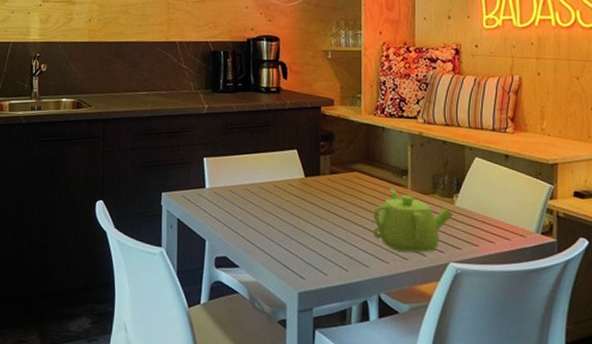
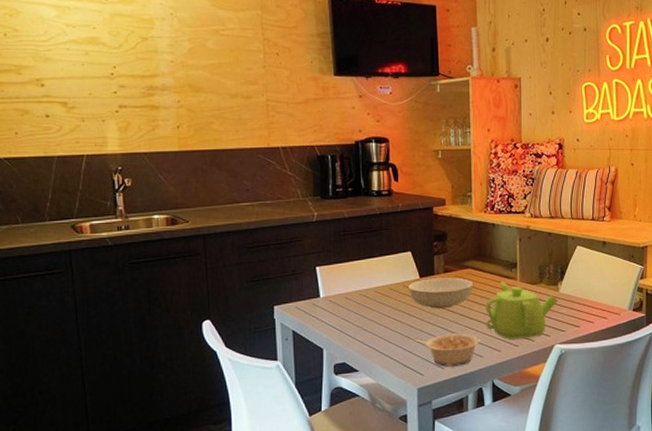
serving bowl: none [293,178,360,211] -> present [408,277,473,309]
legume: none [296,238,366,274] -> present [414,333,480,367]

